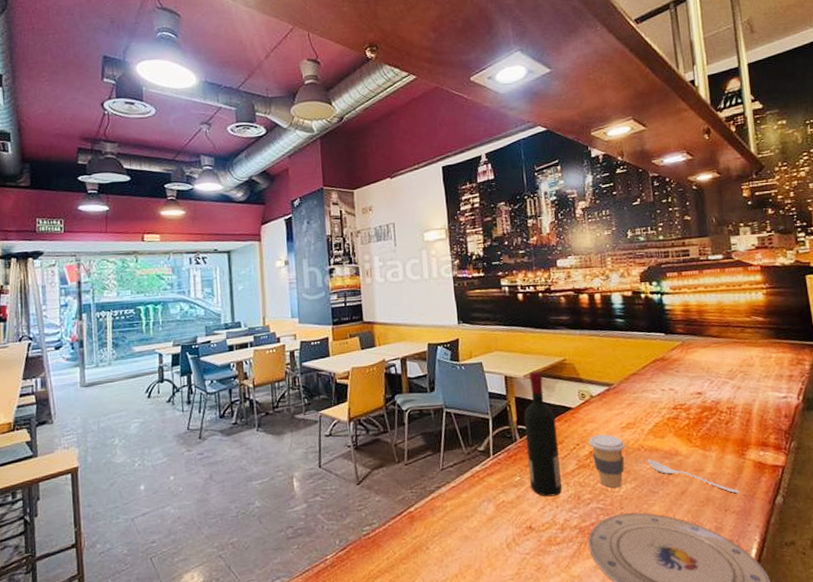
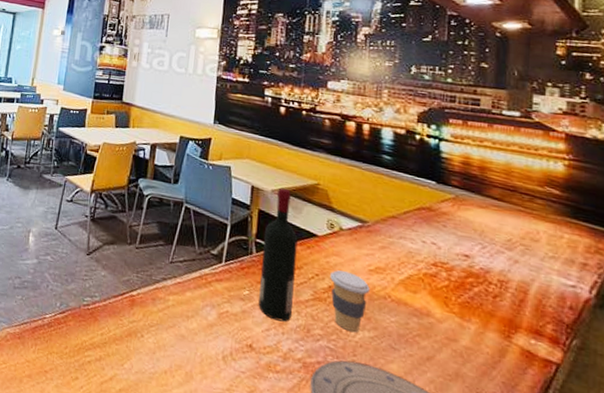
spoon: present [647,459,740,494] -> none [392,311,498,379]

